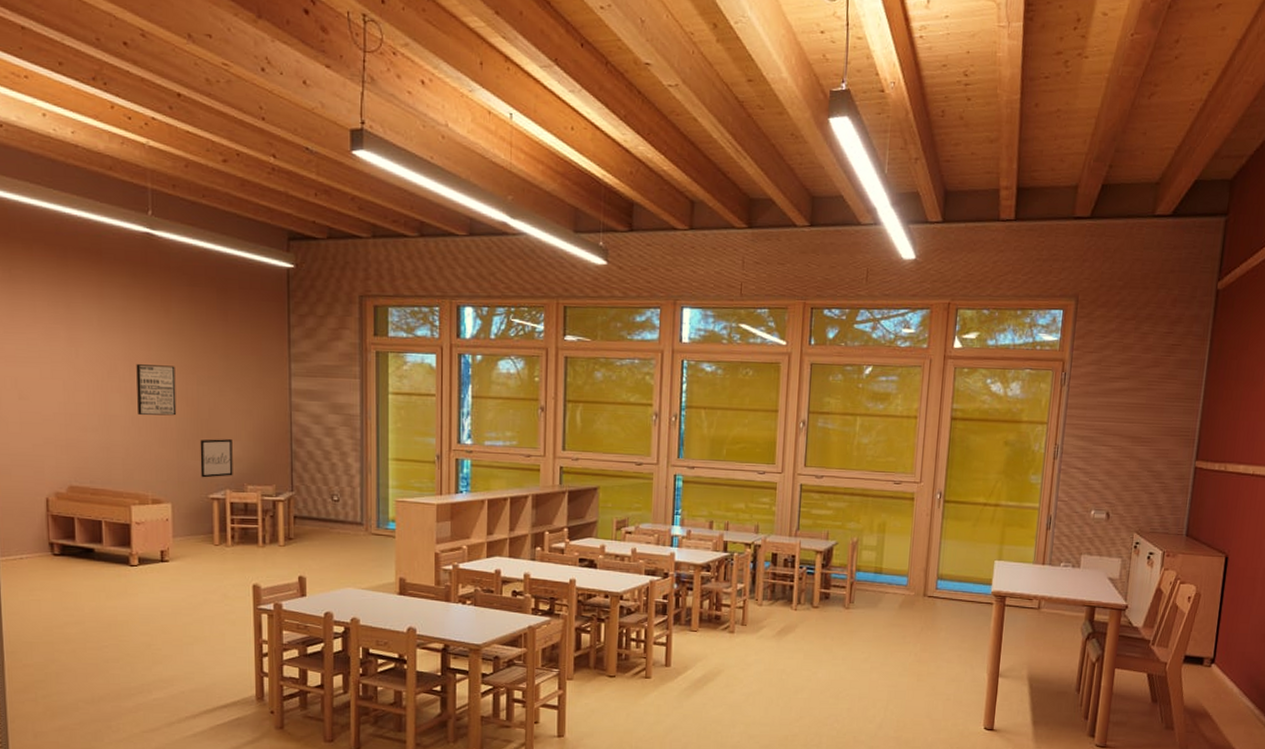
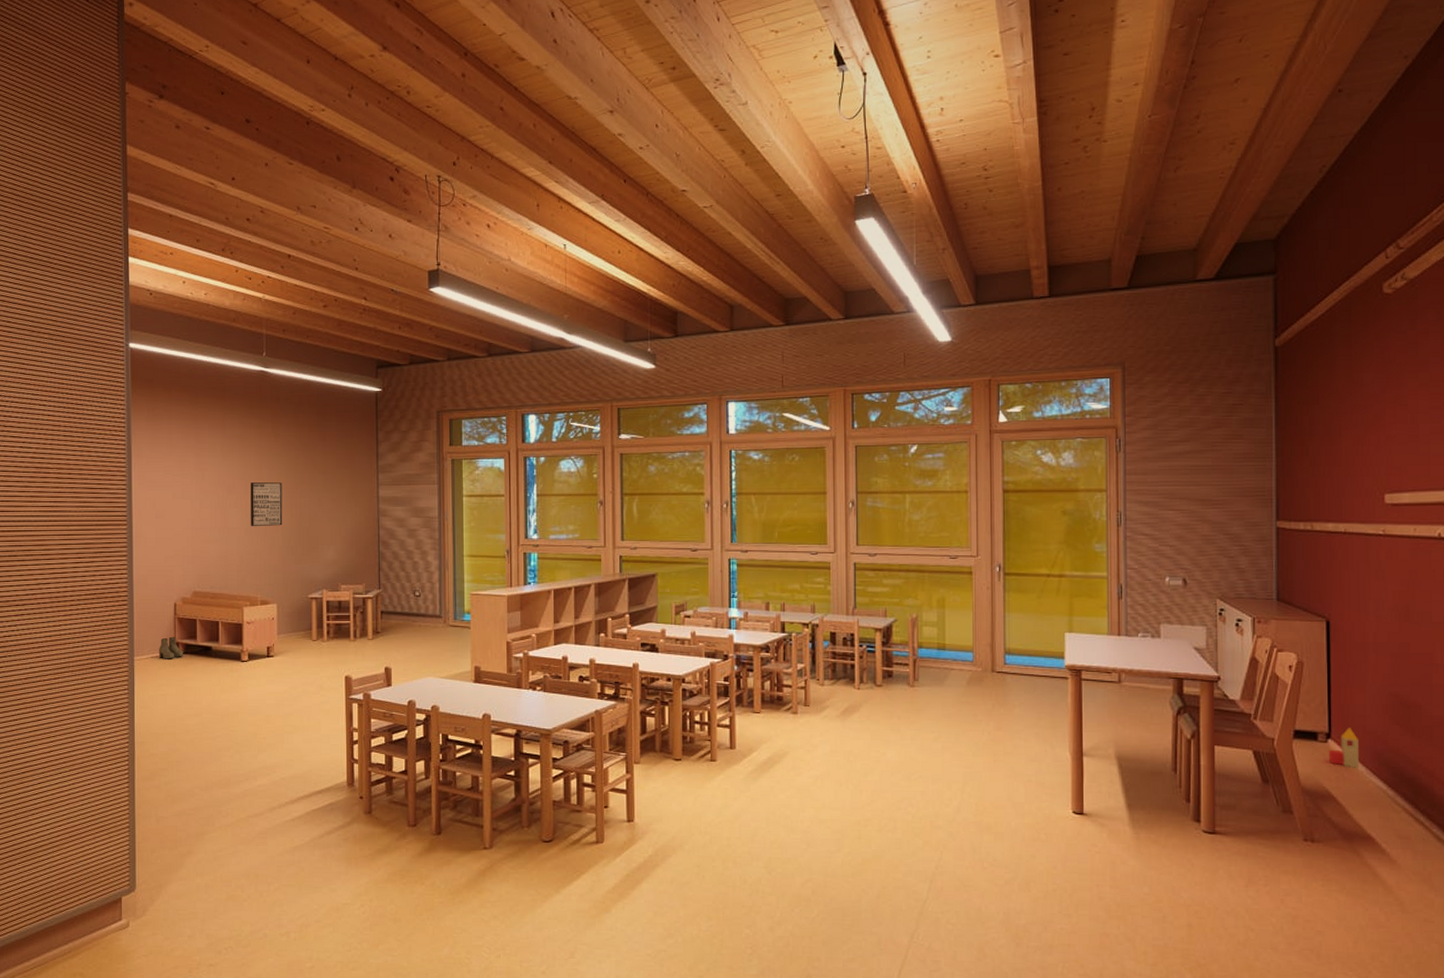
boots: none [28,535,60,561] -> present [158,636,184,659]
wall art: present [200,439,233,478] -> none [301,544,329,580]
toy house: none [1210,654,1237,689] -> present [1328,727,1360,768]

